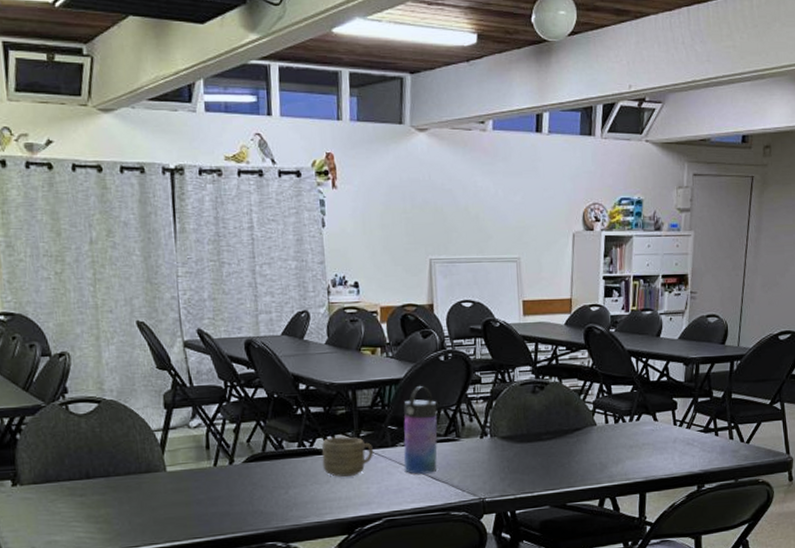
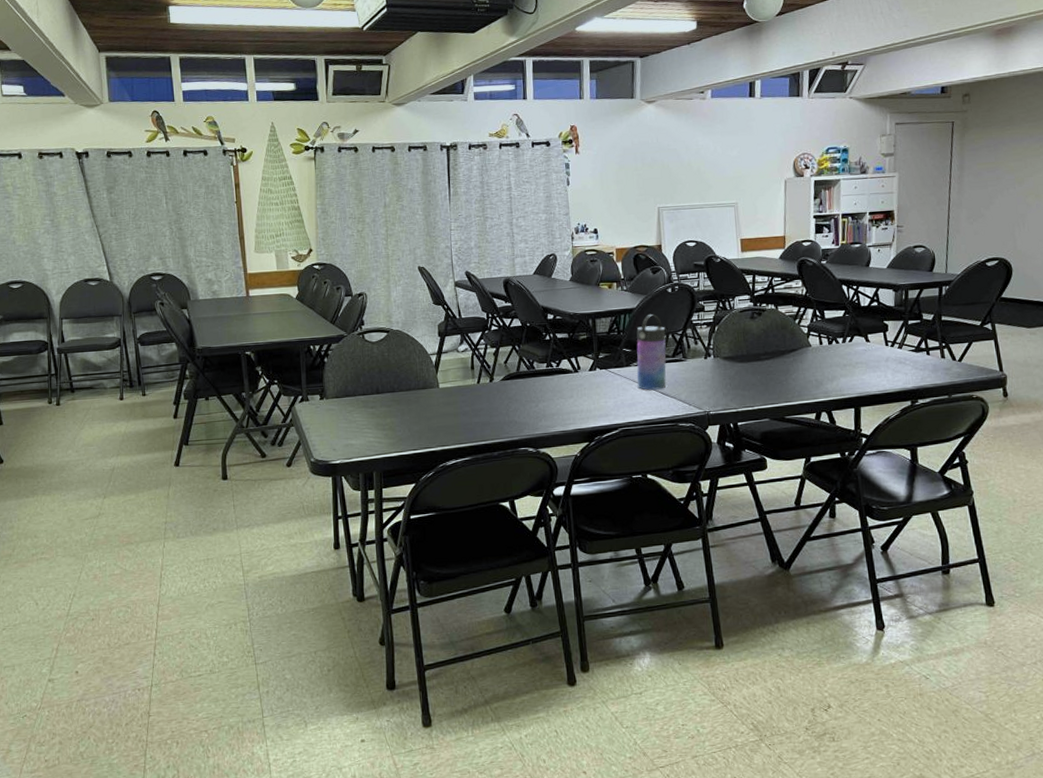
mug: present [321,436,373,477] -> none [566,358,610,393]

